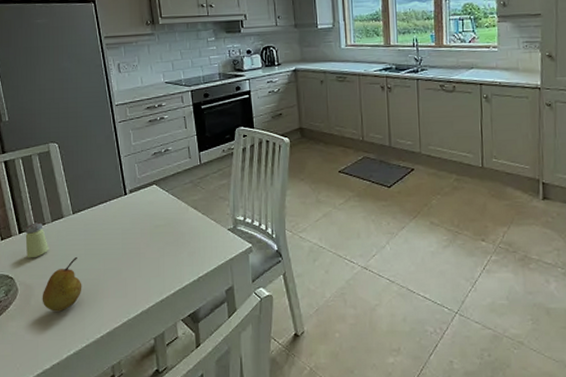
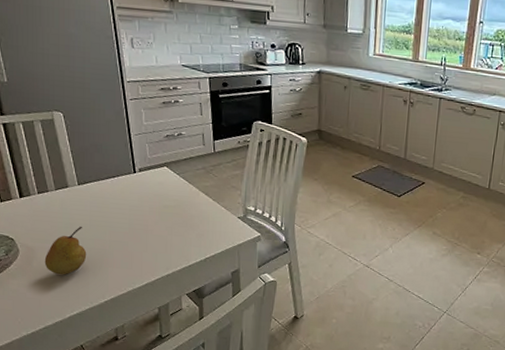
saltshaker: present [25,222,49,258] -> none [26,188,53,223]

